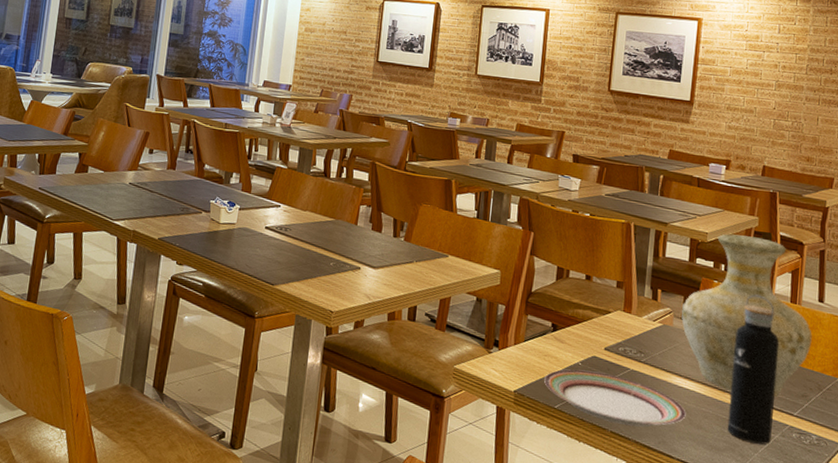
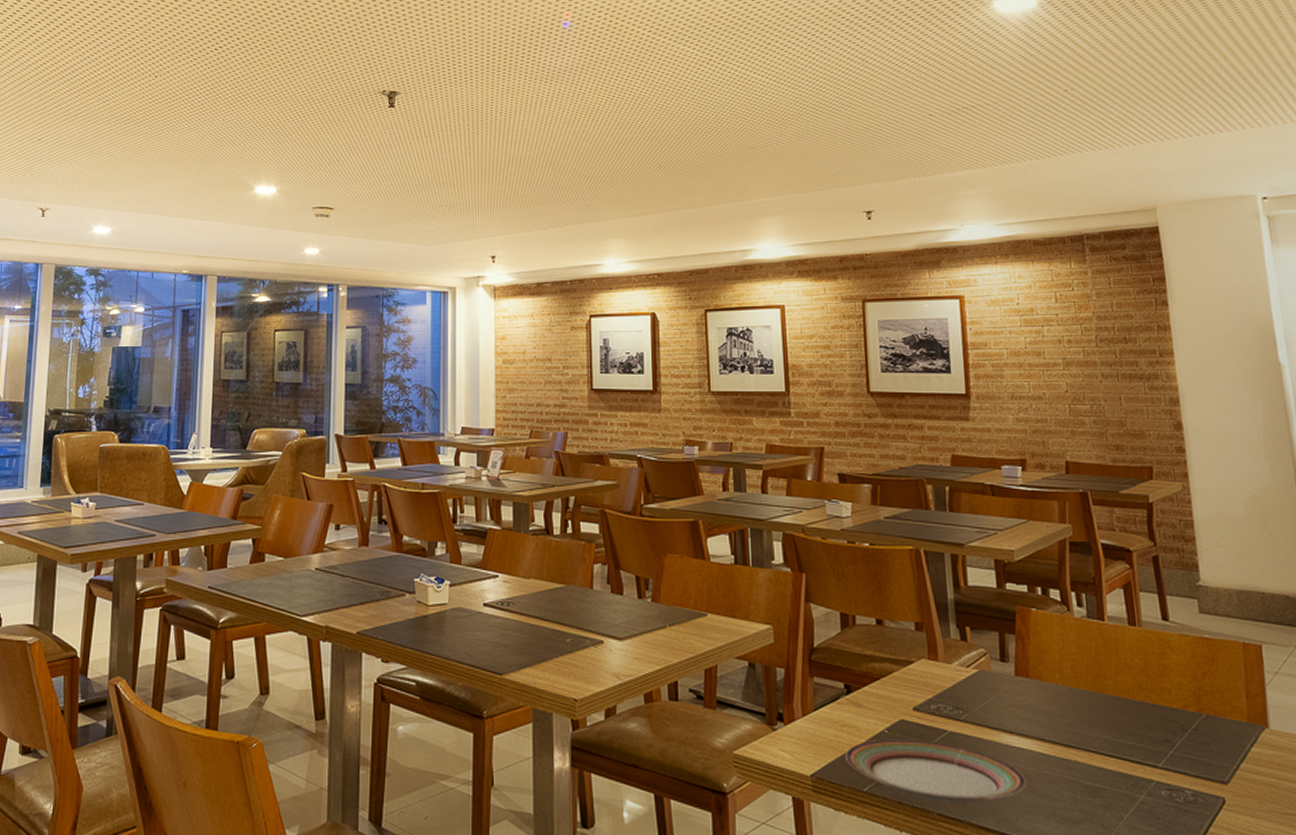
vase: present [681,234,812,398] -> none [998,549,1164,747]
water bottle: present [727,294,780,445] -> none [1069,620,1136,809]

